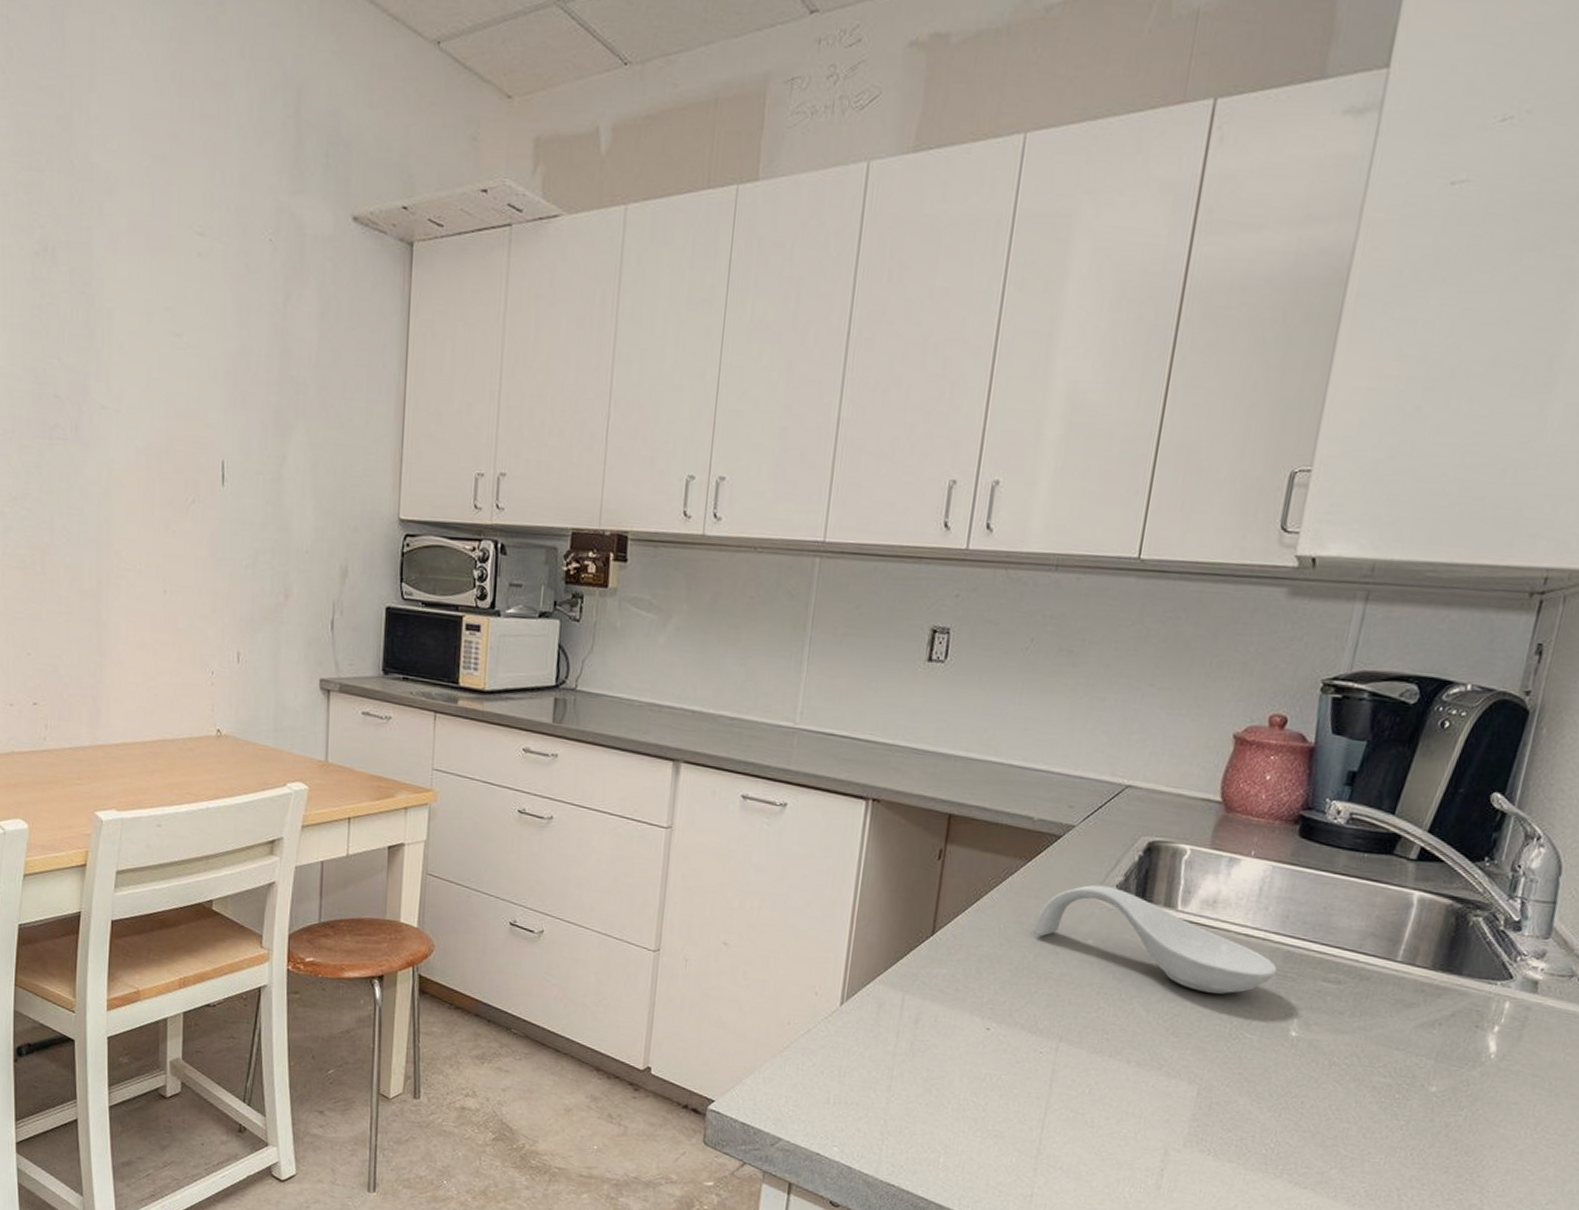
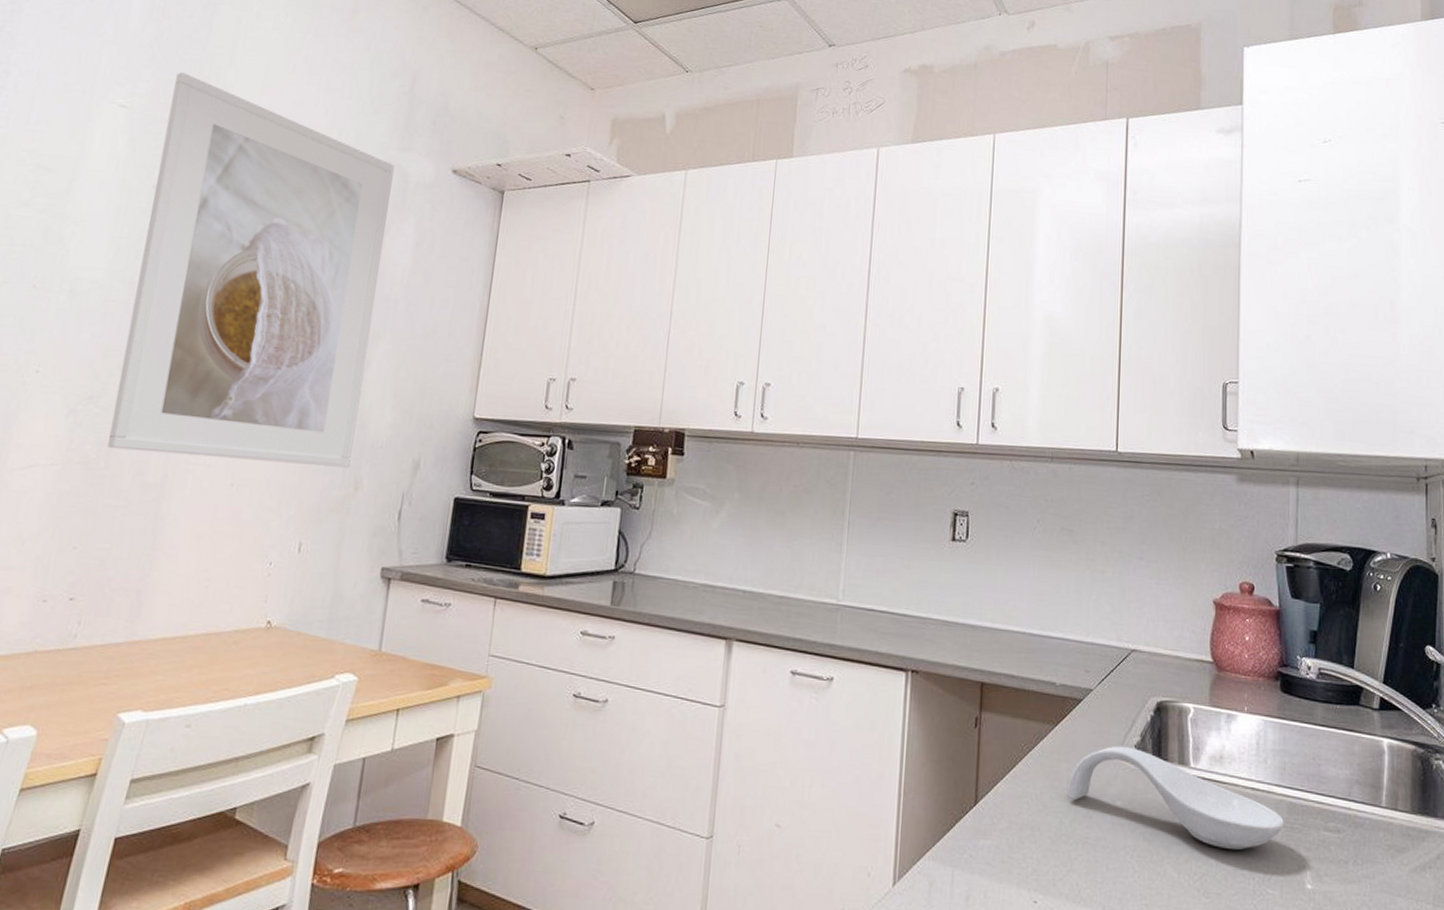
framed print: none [36,103,287,574] -> present [108,72,394,468]

